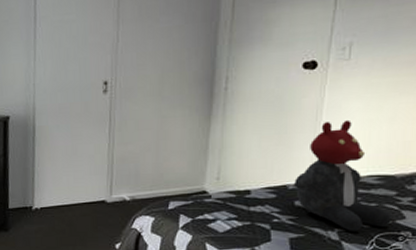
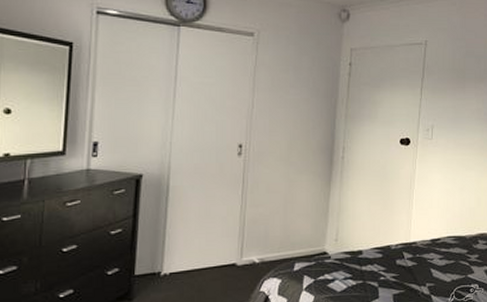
teddy bear: present [294,120,392,231] -> none [396,189,465,286]

